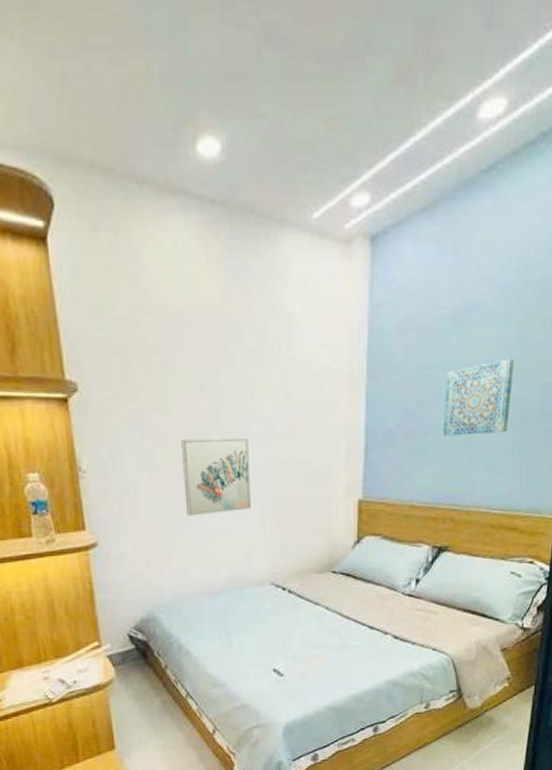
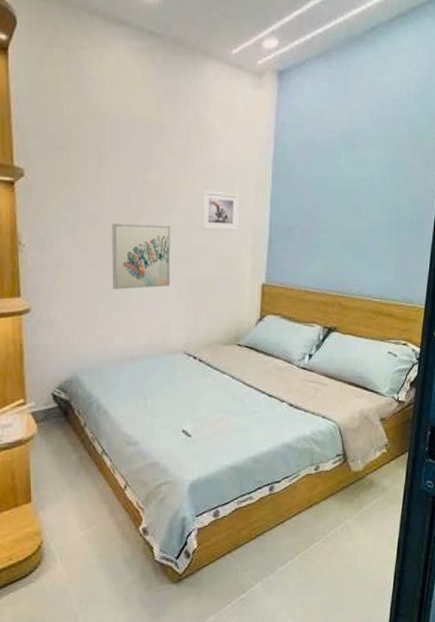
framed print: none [283,392,329,441] -> present [201,190,239,231]
wall art: present [443,359,514,436] -> none [334,176,391,236]

